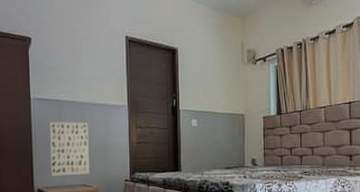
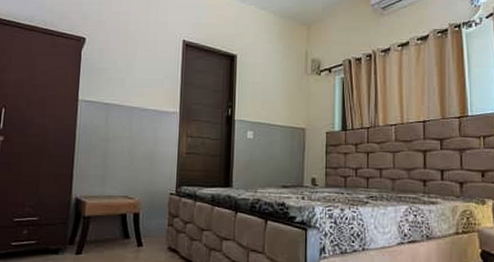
wall art: present [49,121,89,176] -> none [90,125,136,185]

